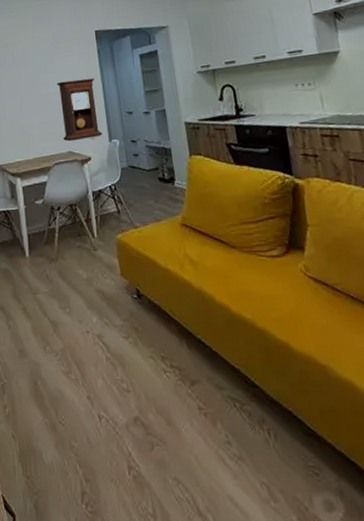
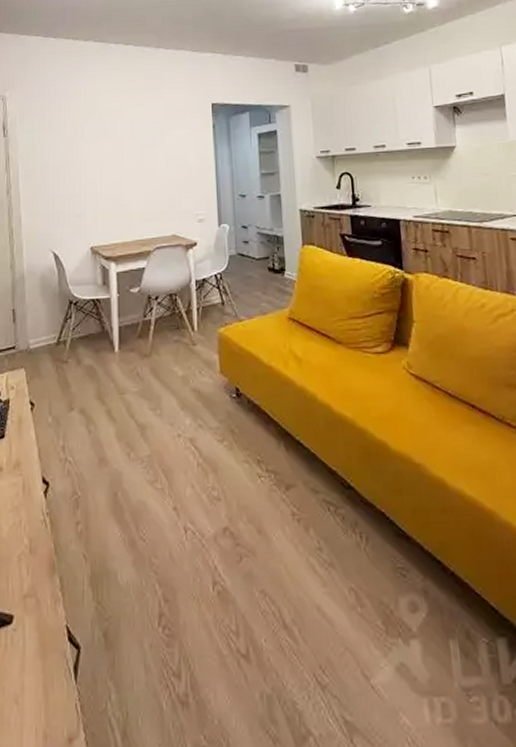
pendulum clock: present [56,78,102,142] -> none [164,155,211,224]

